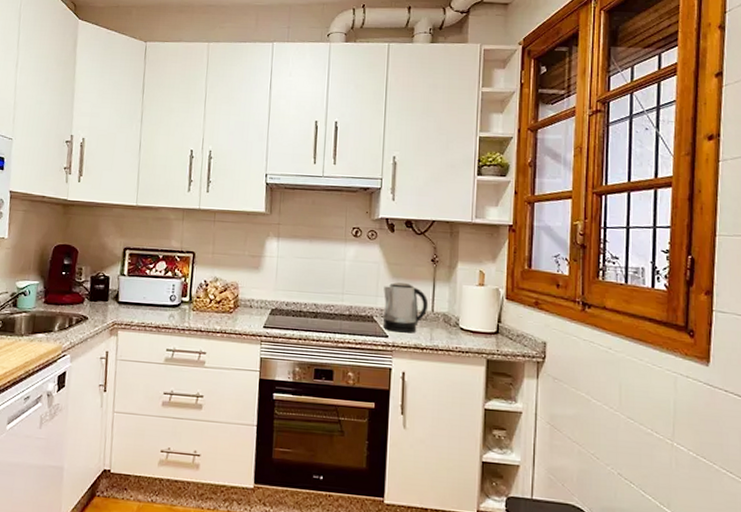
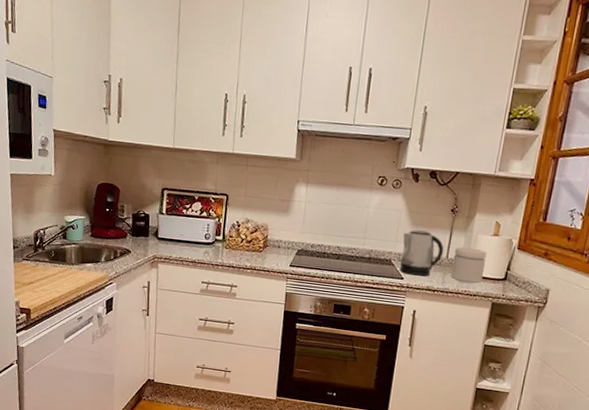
jar: none [439,299,475,339] -> present [450,247,487,283]

